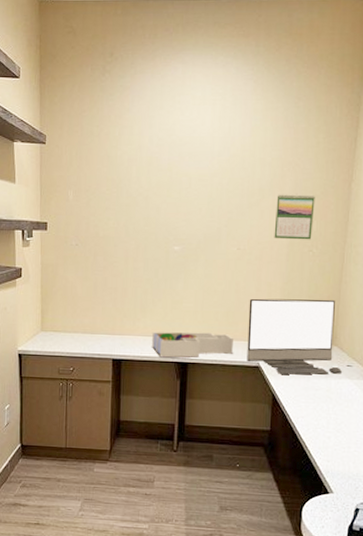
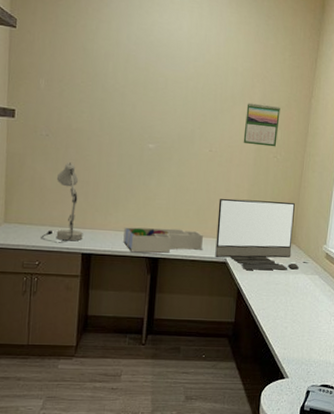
desk lamp: none [74,270,113,350] -> present [41,163,83,243]

